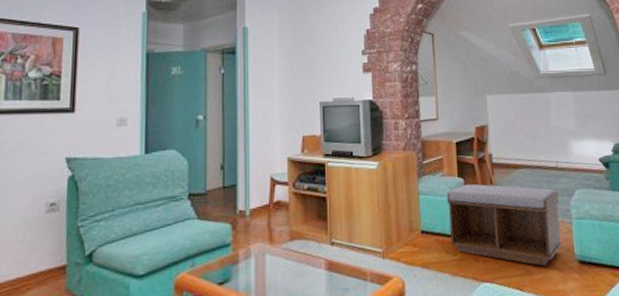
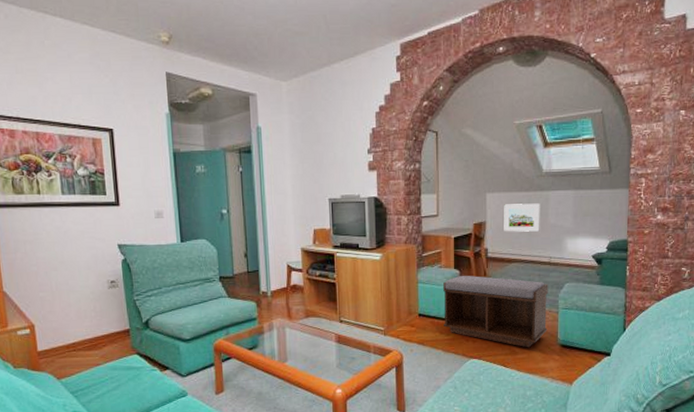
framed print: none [505,105,544,136] -> present [504,203,540,232]

